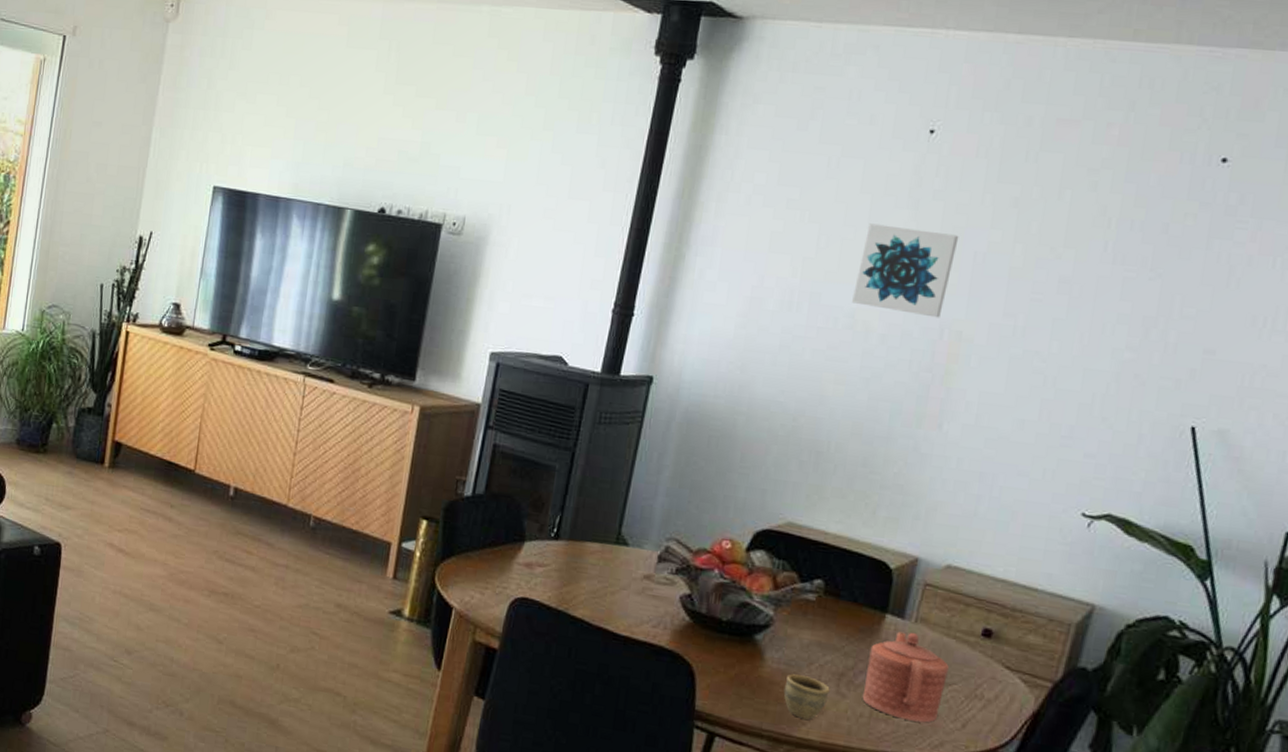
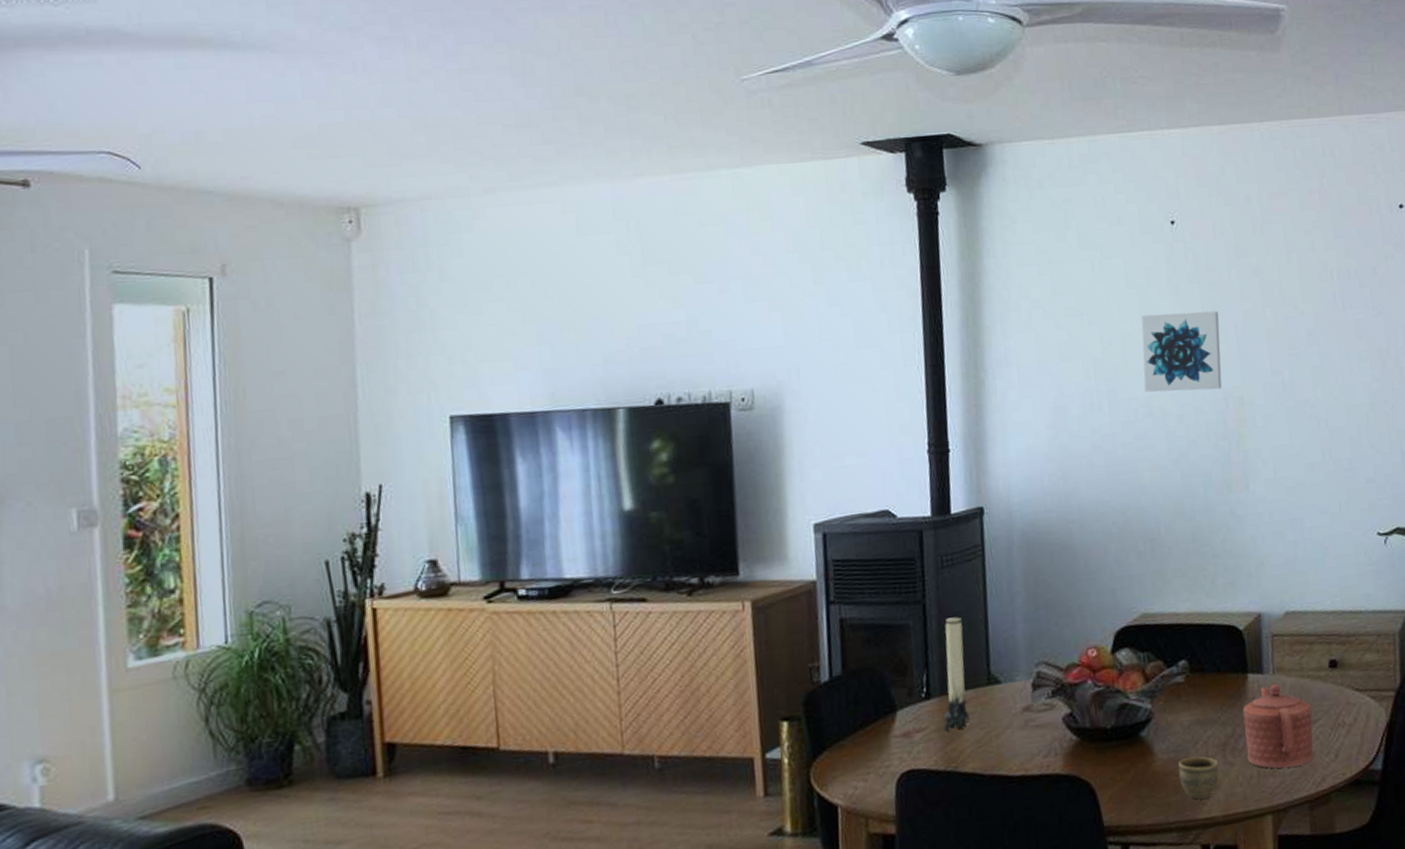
candle: none [564,471,606,575] -> present [943,617,970,731]

